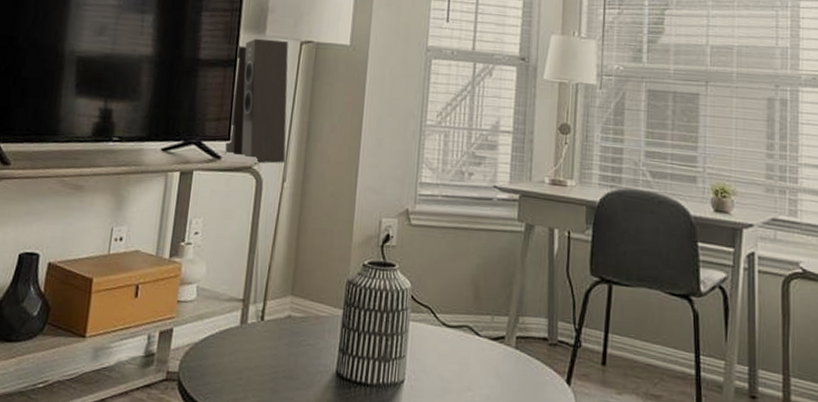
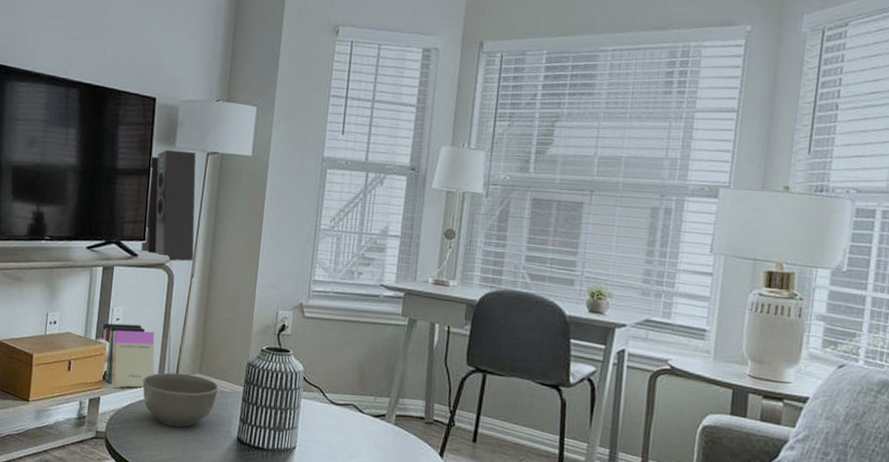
books: none [176,238,240,316] -> present [101,323,155,388]
bowl: none [224,295,314,363] -> present [142,372,219,428]

